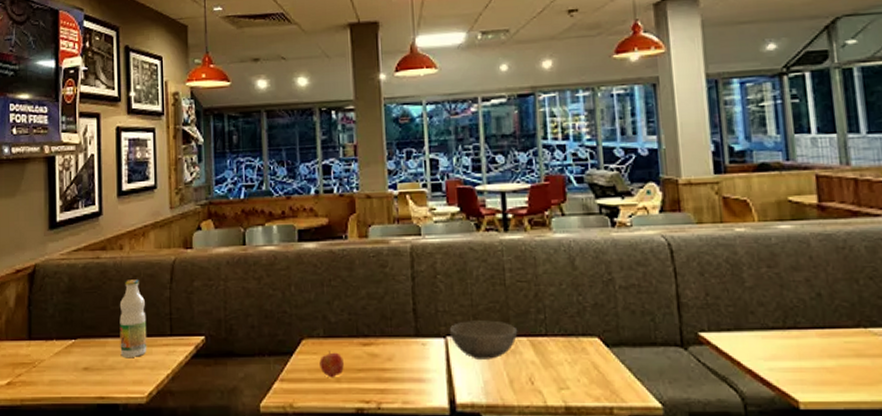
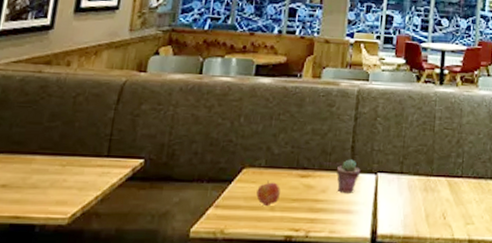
bottle: present [119,279,147,357] -> none [47,97,85,177]
potted succulent: none [401,323,427,360] -> present [337,159,361,193]
bowl: present [449,320,518,360] -> none [380,160,439,196]

